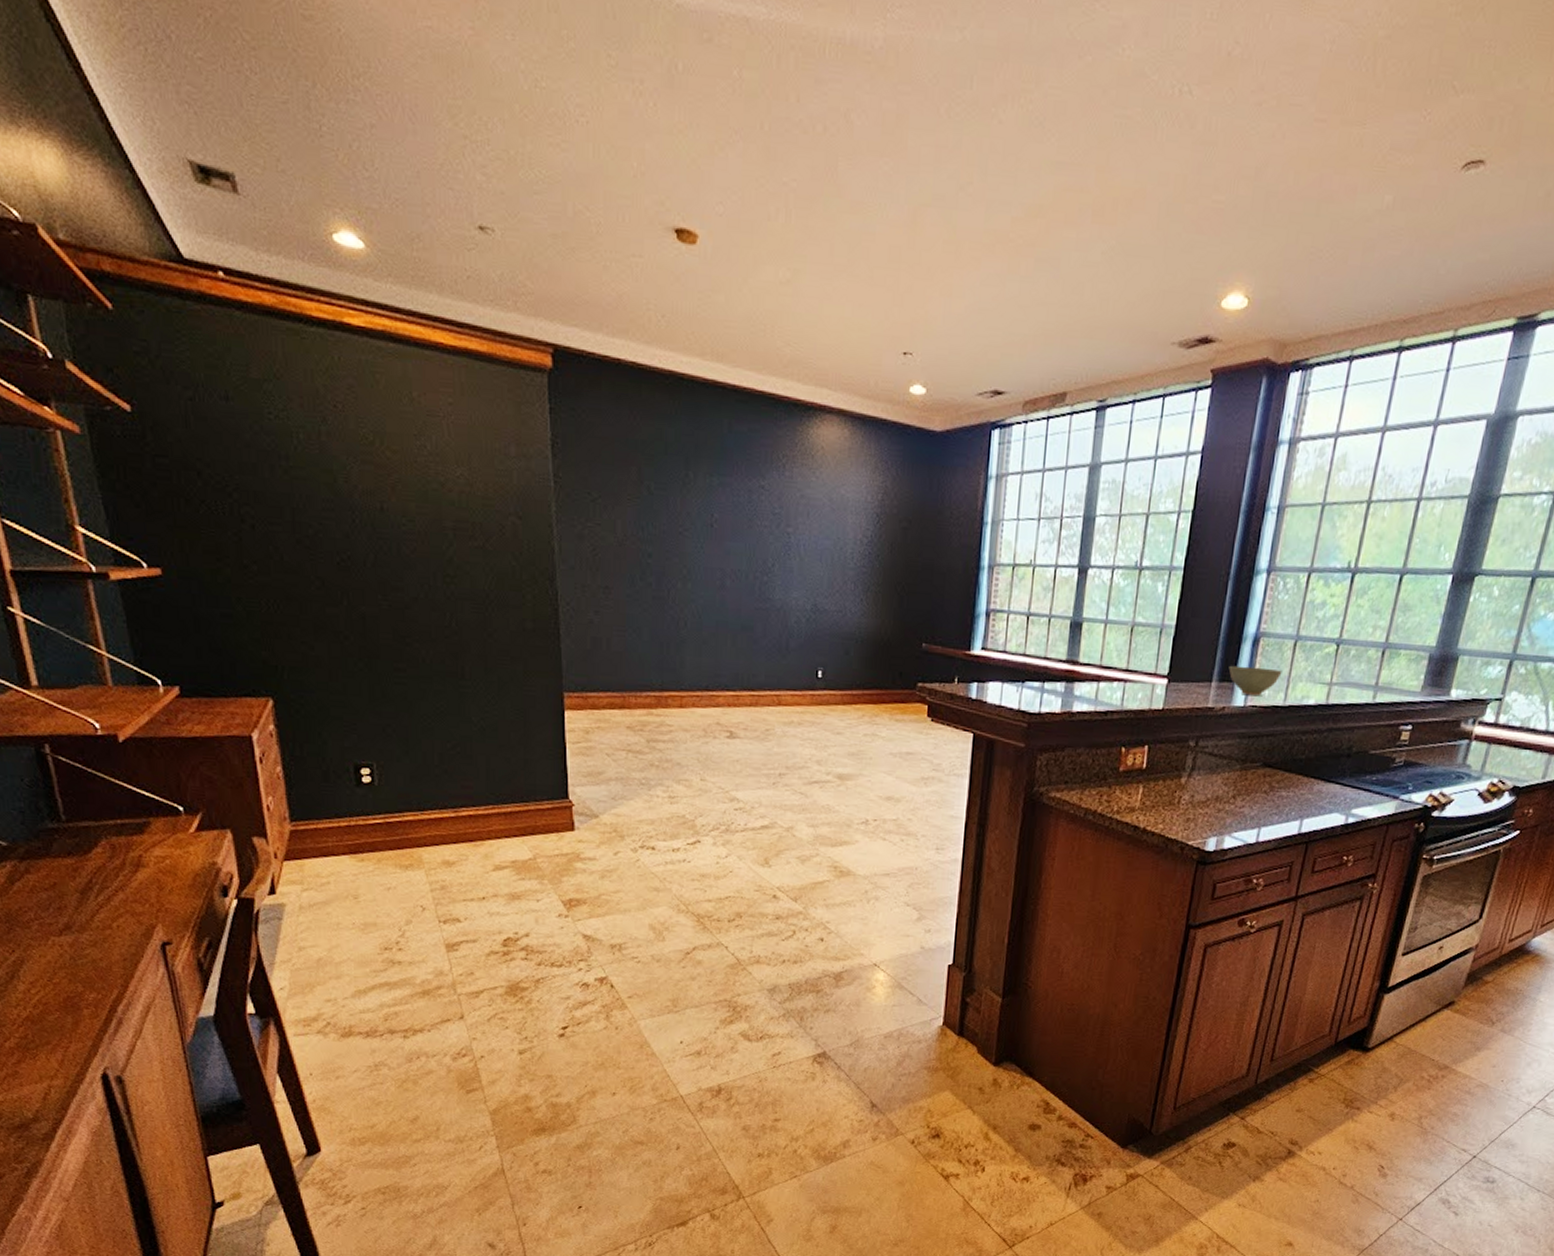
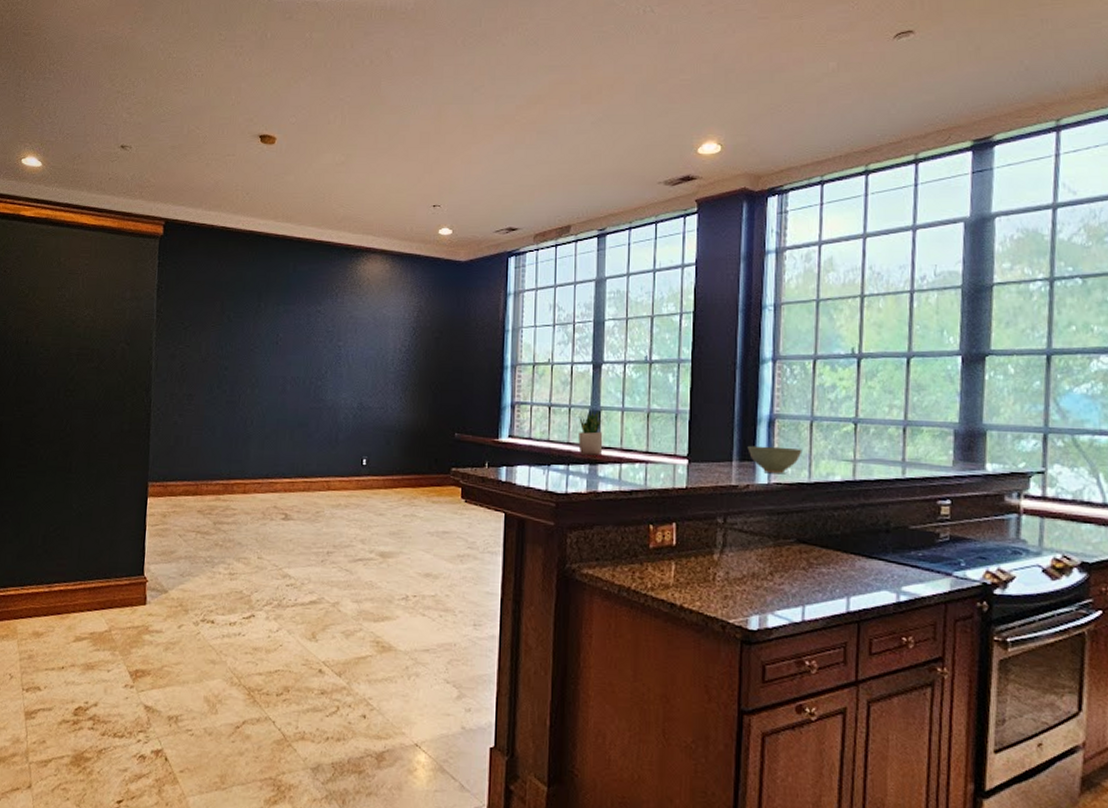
planter: none [1056,621,1083,672] -> present [578,410,603,455]

